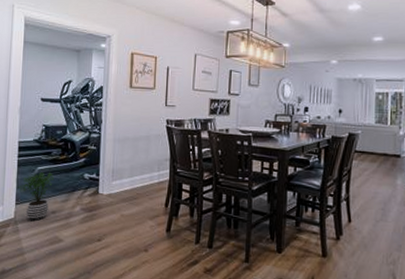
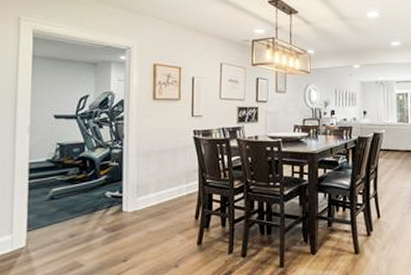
potted plant: present [17,171,55,222] -> none [29,193,72,248]

